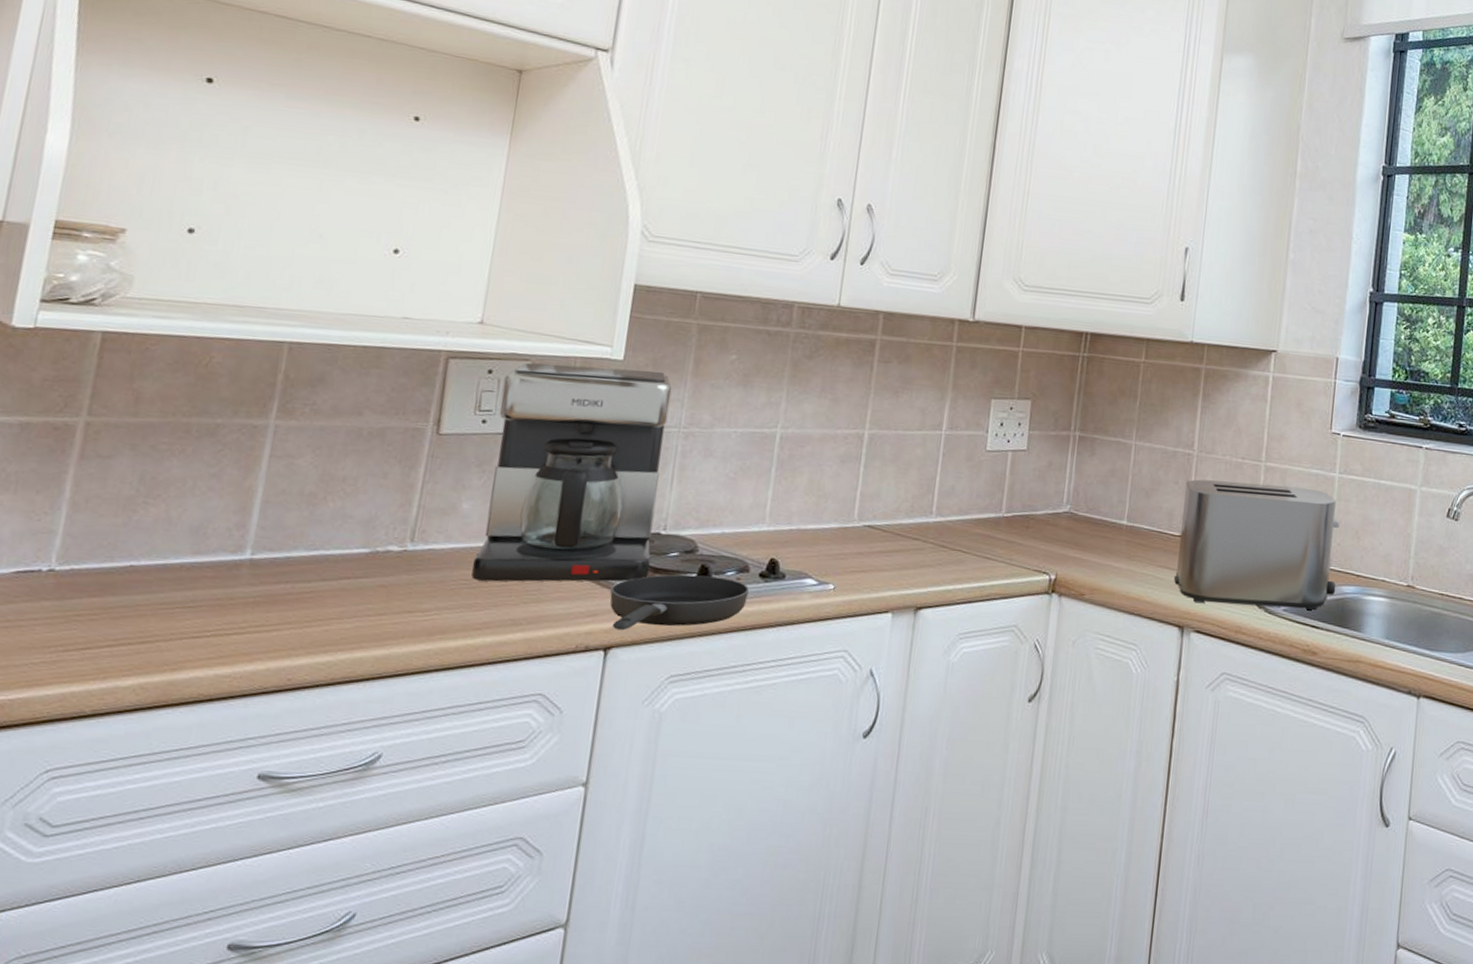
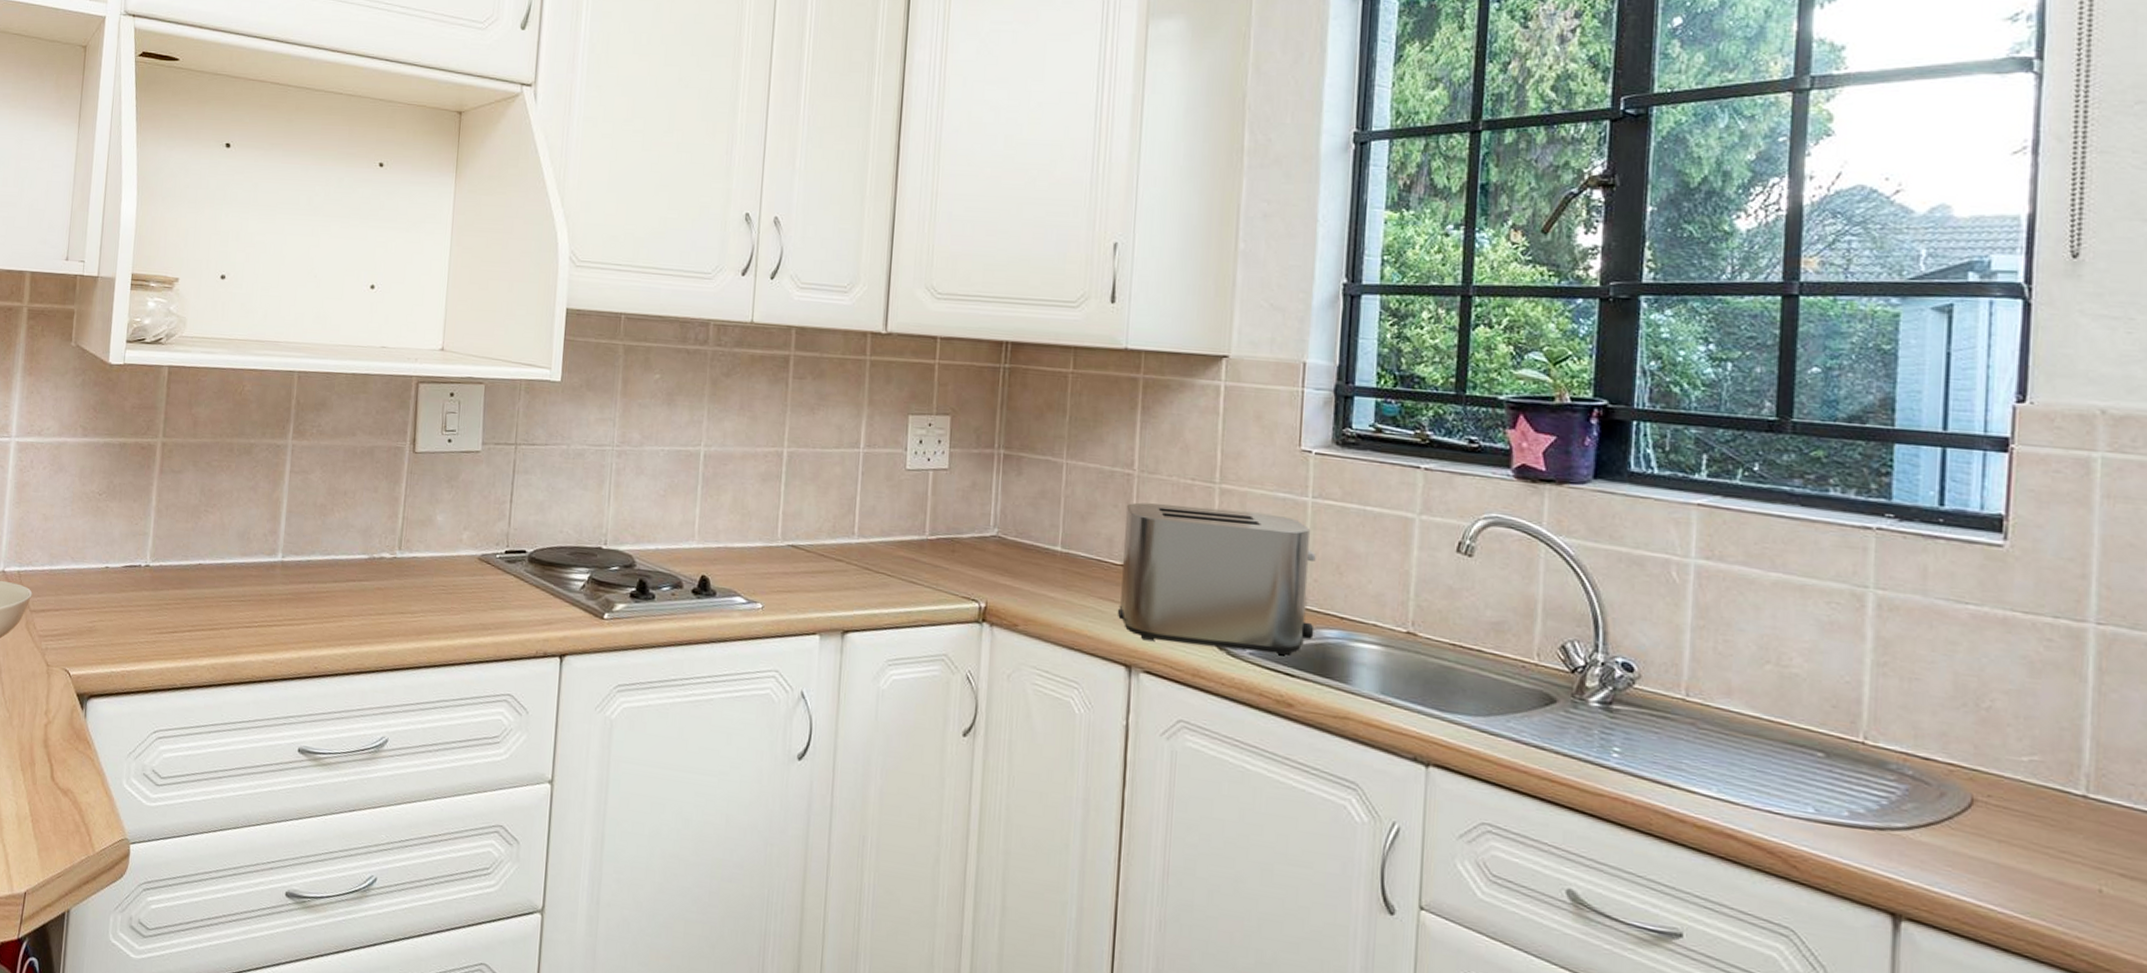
coffee maker: present [471,362,672,582] -> none [448,385,604,593]
frying pan: present [610,574,749,631] -> none [562,588,683,640]

